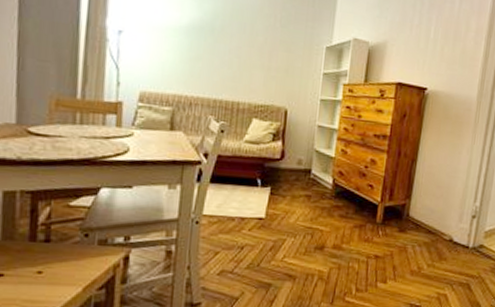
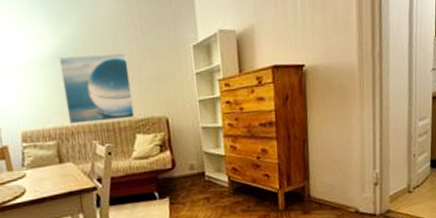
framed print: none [189,29,261,102] -> present [59,52,135,125]

